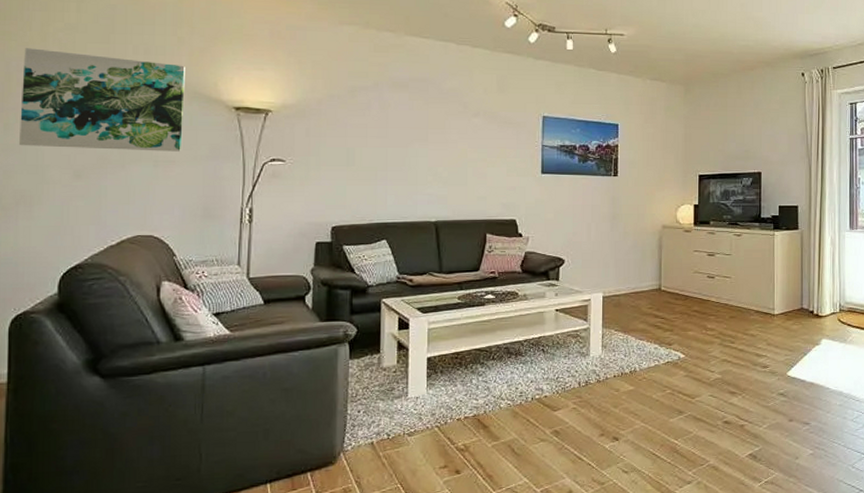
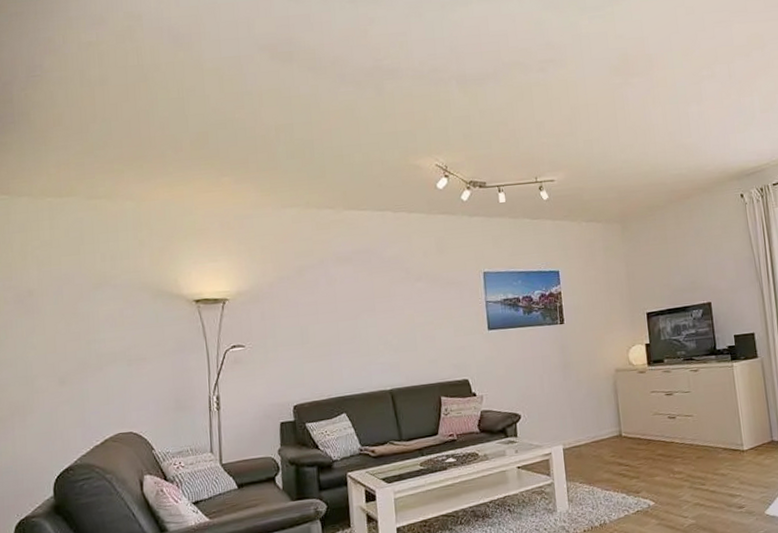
wall art: present [18,48,185,152] -> none [8,266,151,360]

